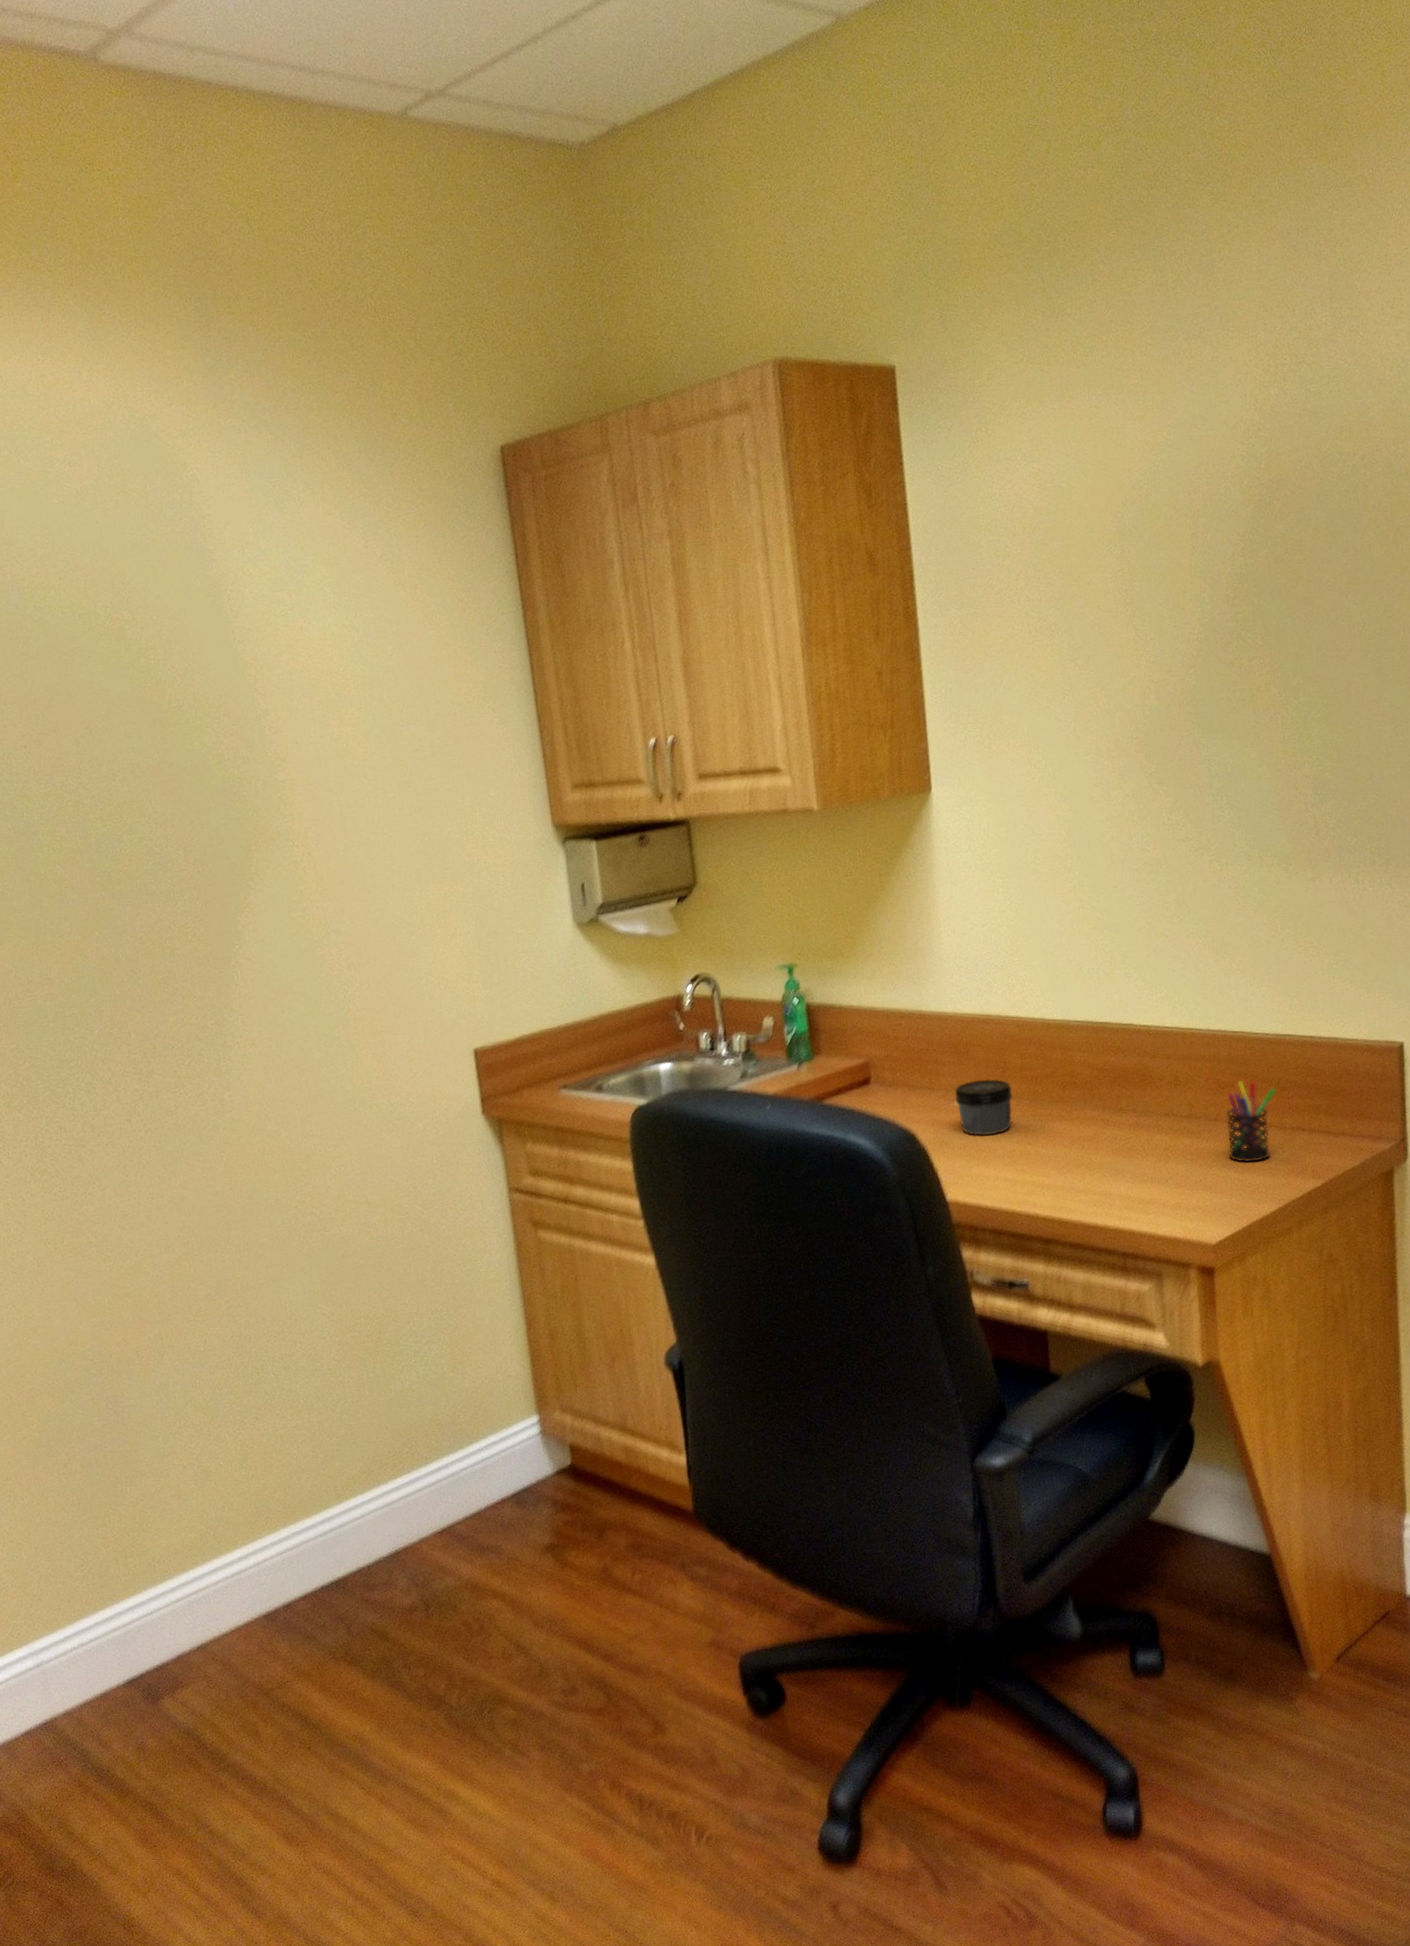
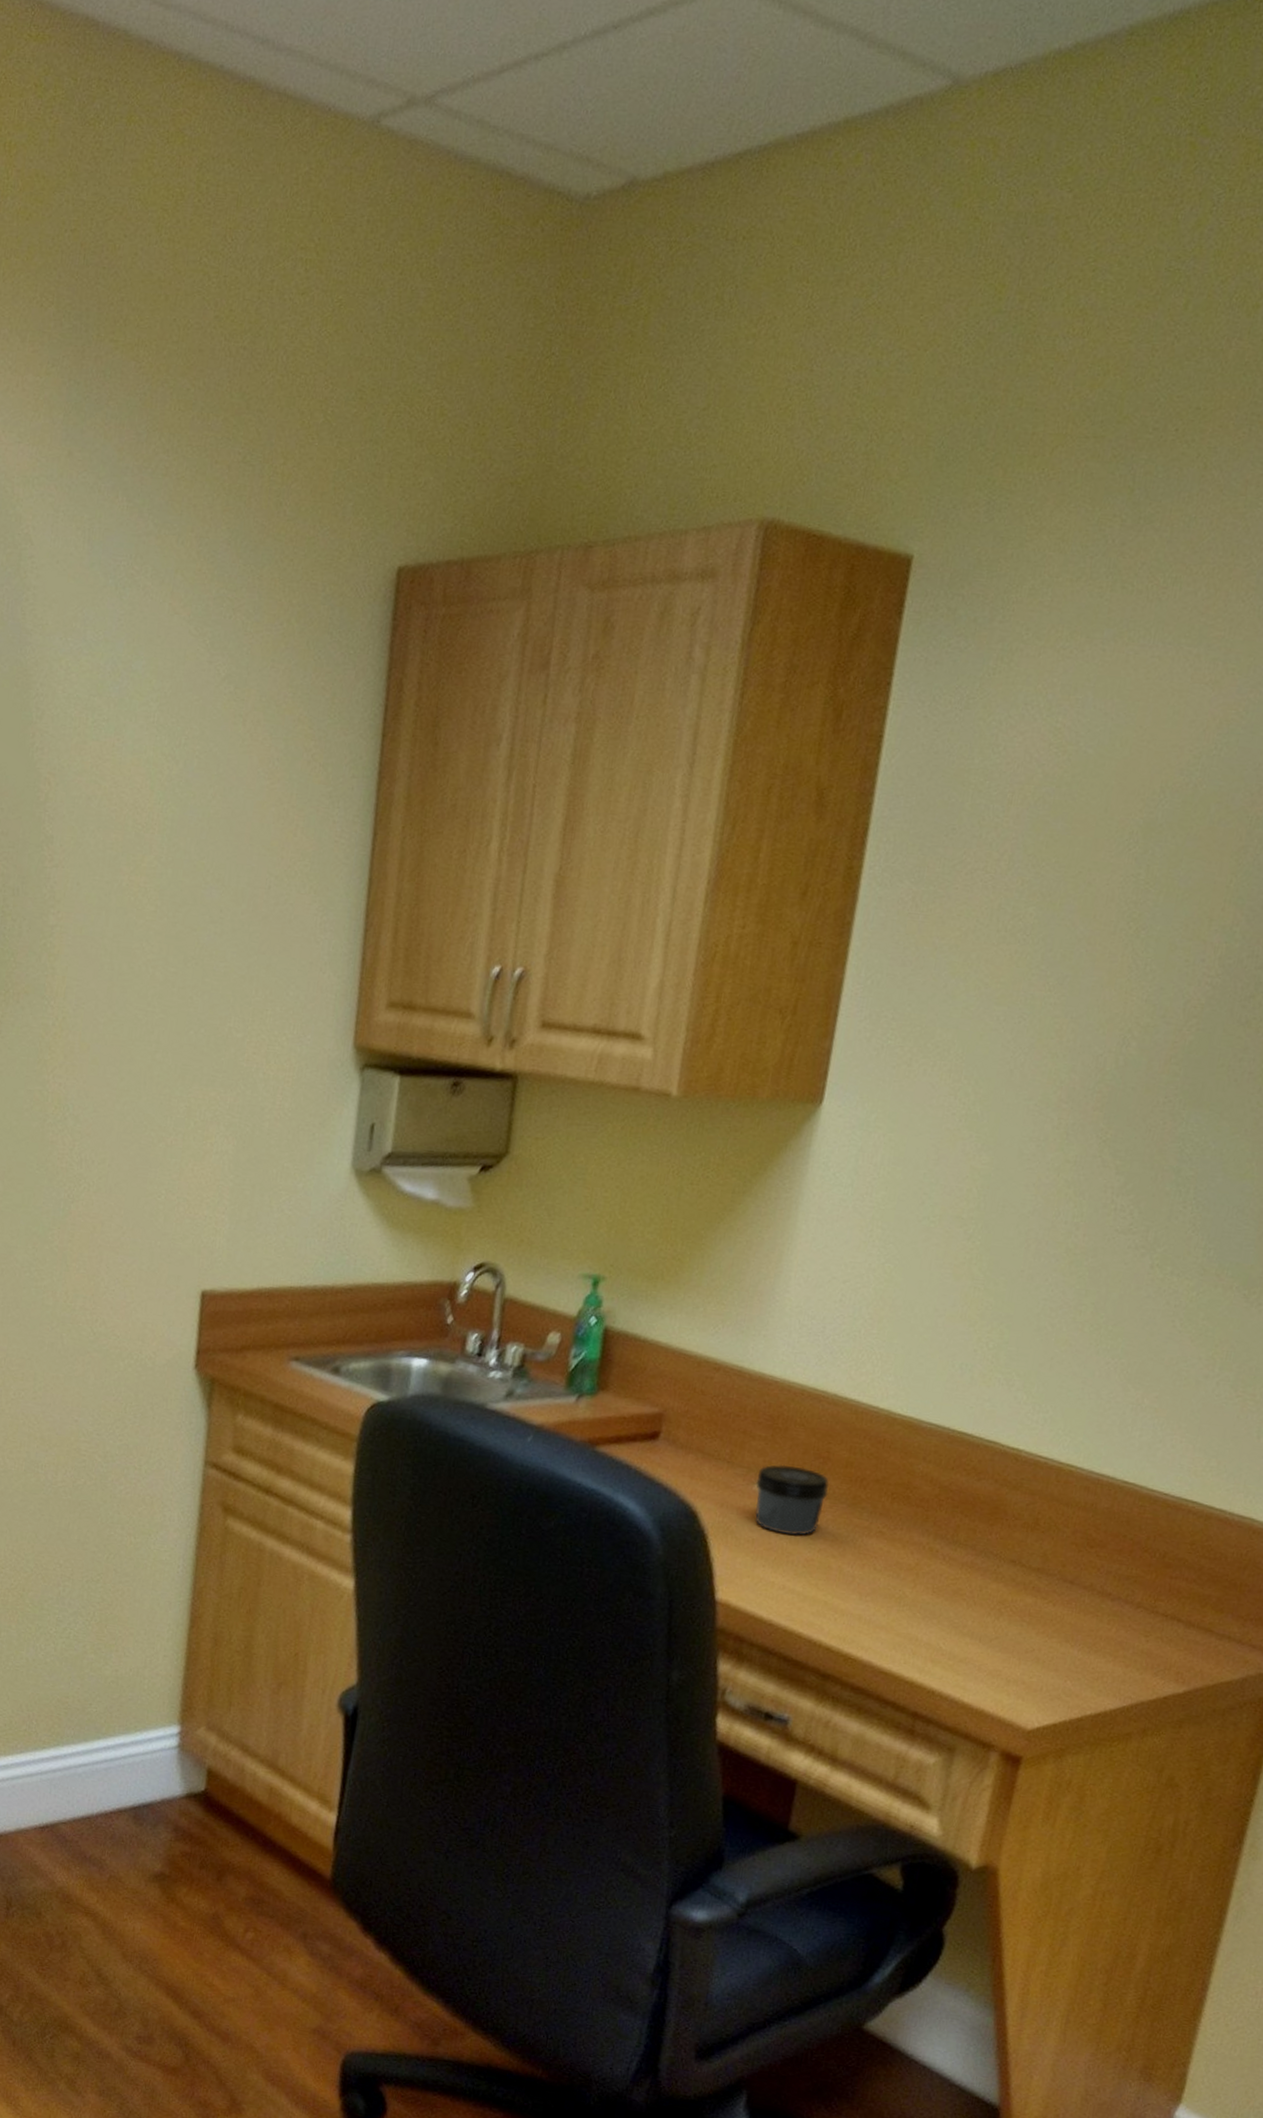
pen holder: present [1225,1080,1277,1164] -> none [1076,1541,1160,1647]

